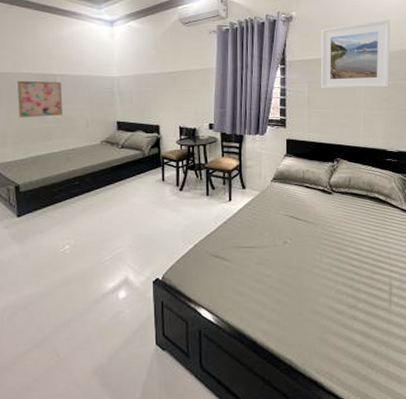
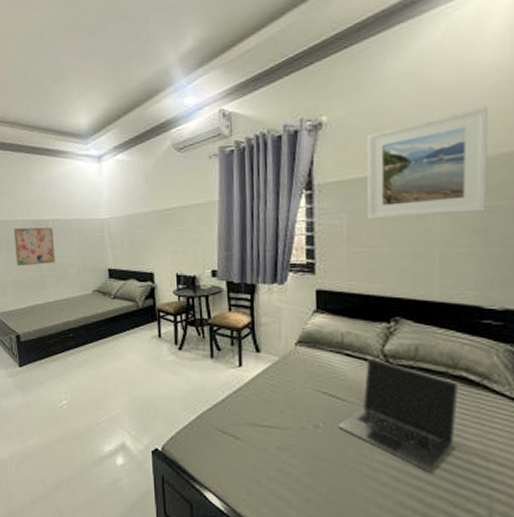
laptop: none [299,189,374,266] -> present [337,359,460,473]

